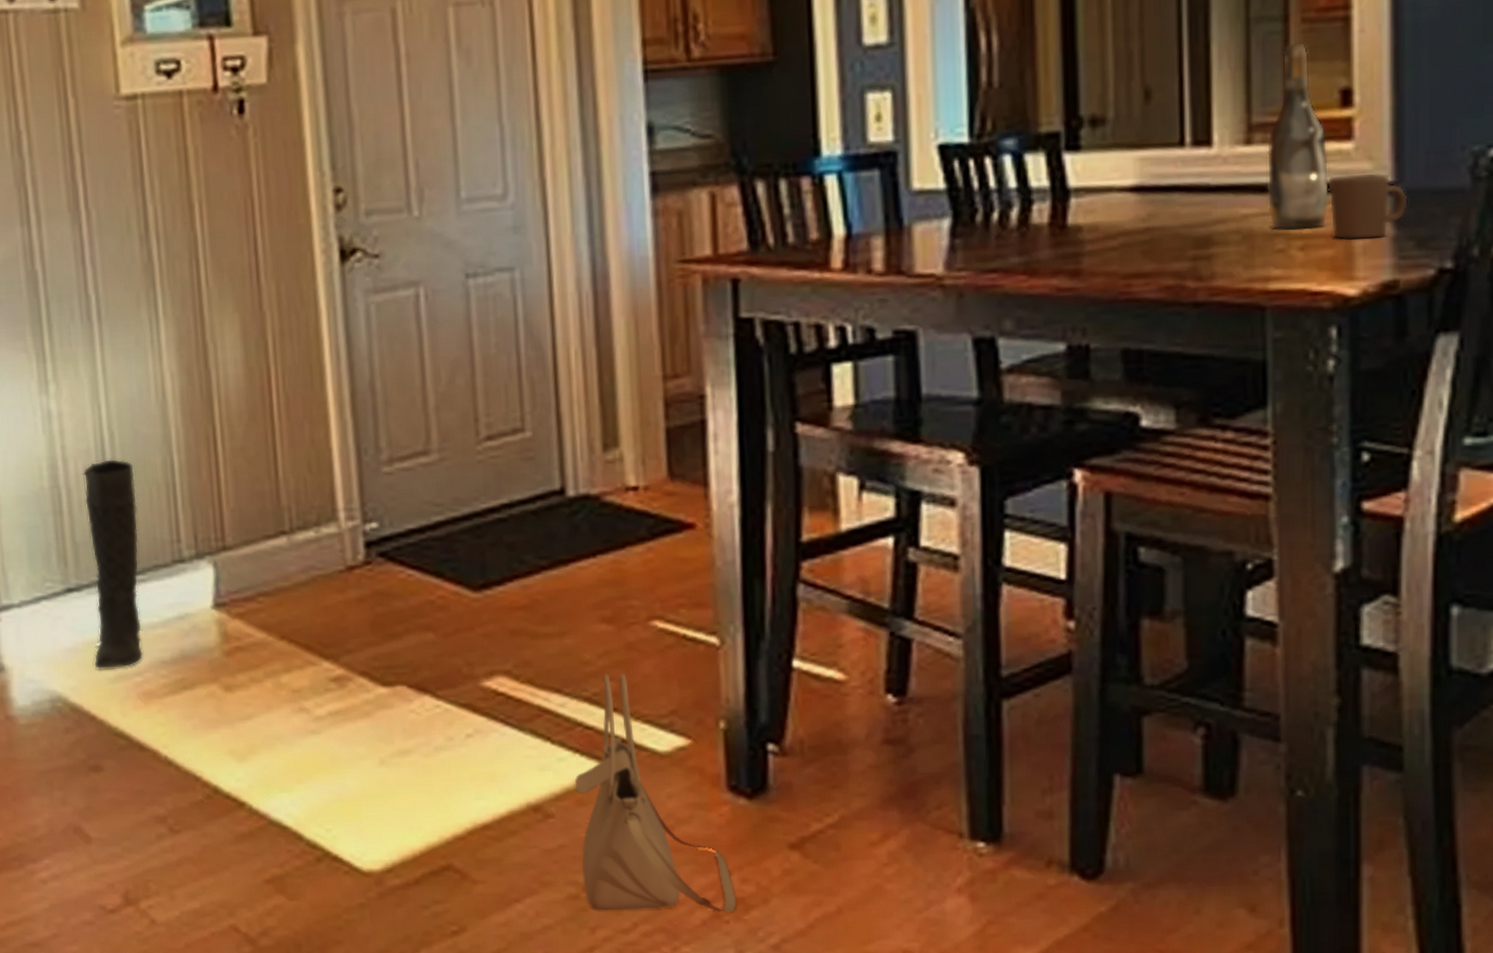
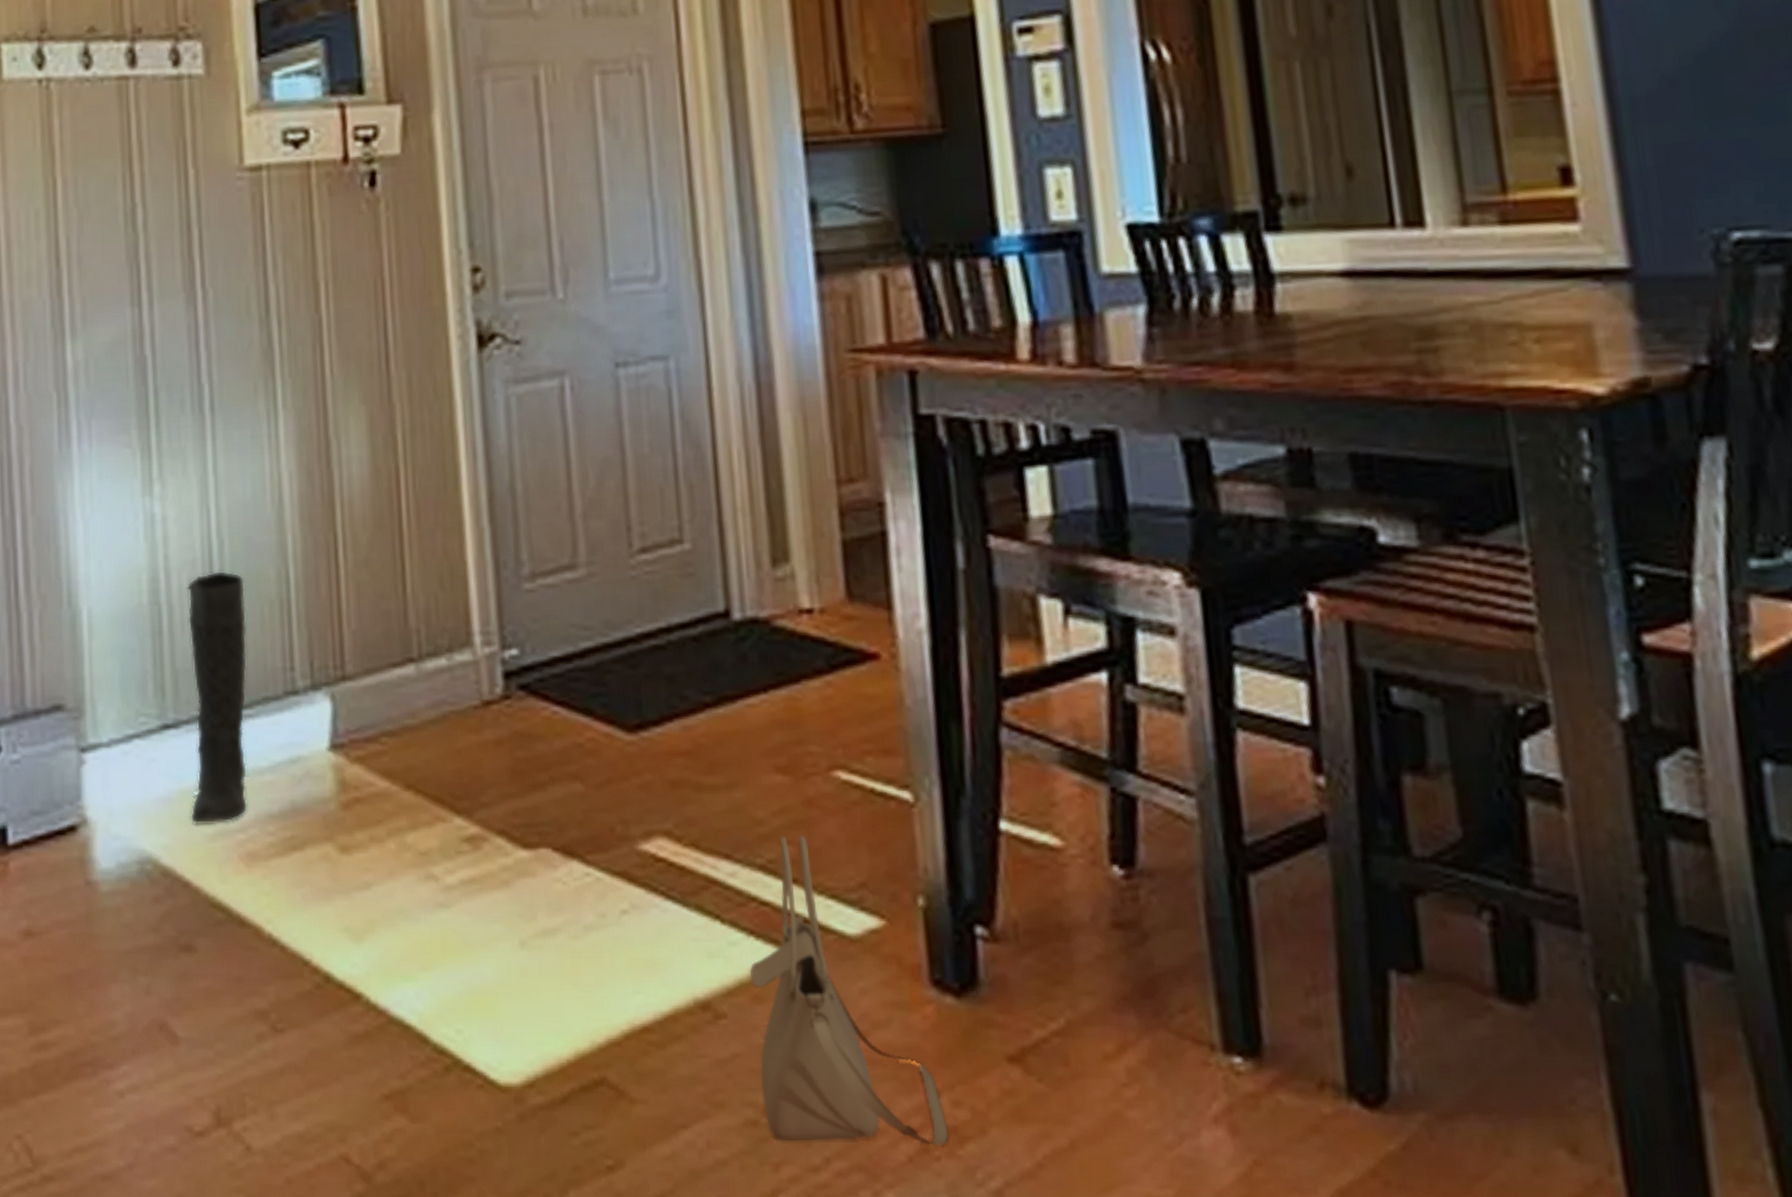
wine bottle: present [1266,41,1330,231] -> none [1485,116,1563,322]
mug: present [1328,172,1408,241] -> none [1558,257,1649,333]

